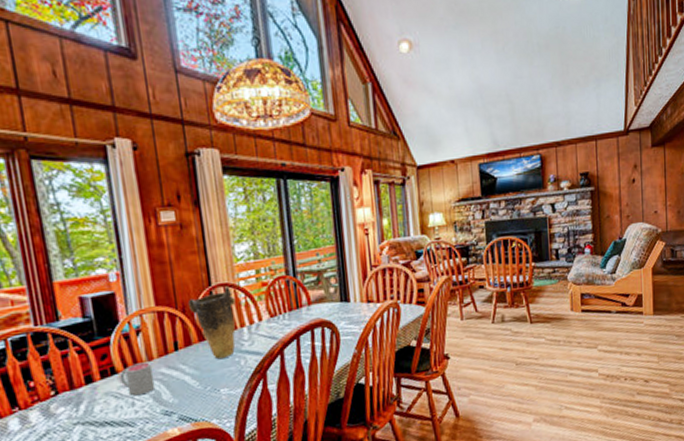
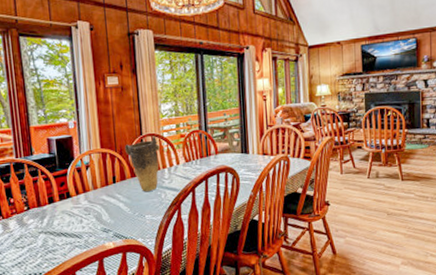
mug: present [119,361,156,397] -> none [73,190,98,216]

